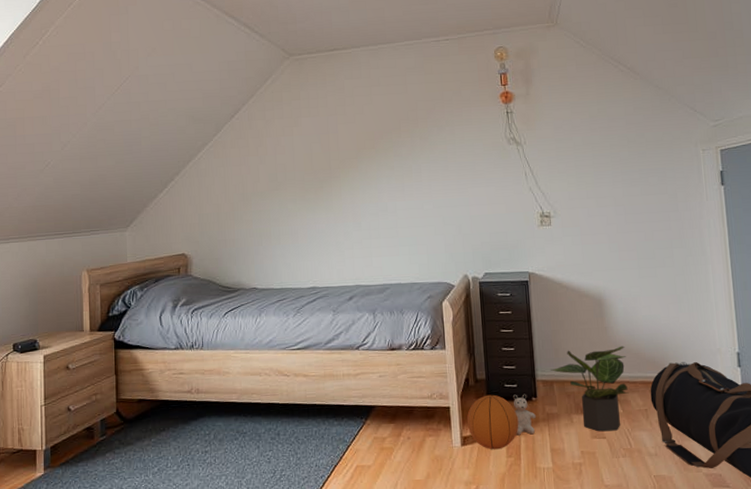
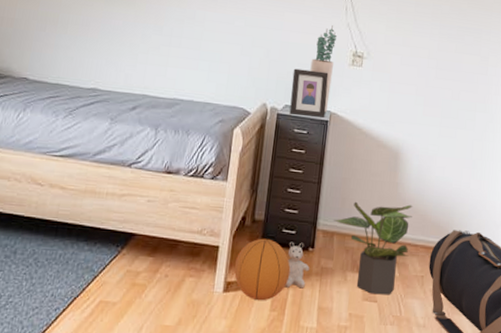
picture frame: none [486,236,524,282] -> present [289,68,329,119]
vase: none [501,192,526,275] -> present [310,25,338,114]

